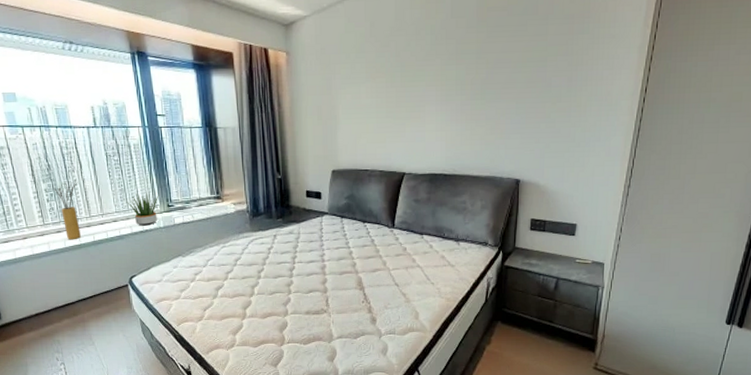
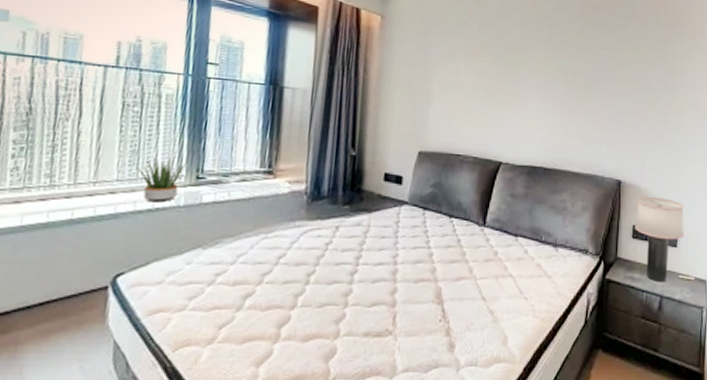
vase: present [52,177,81,240] -> none [27,128,70,216]
table lamp: none [533,192,583,267] -> present [635,197,684,283]

